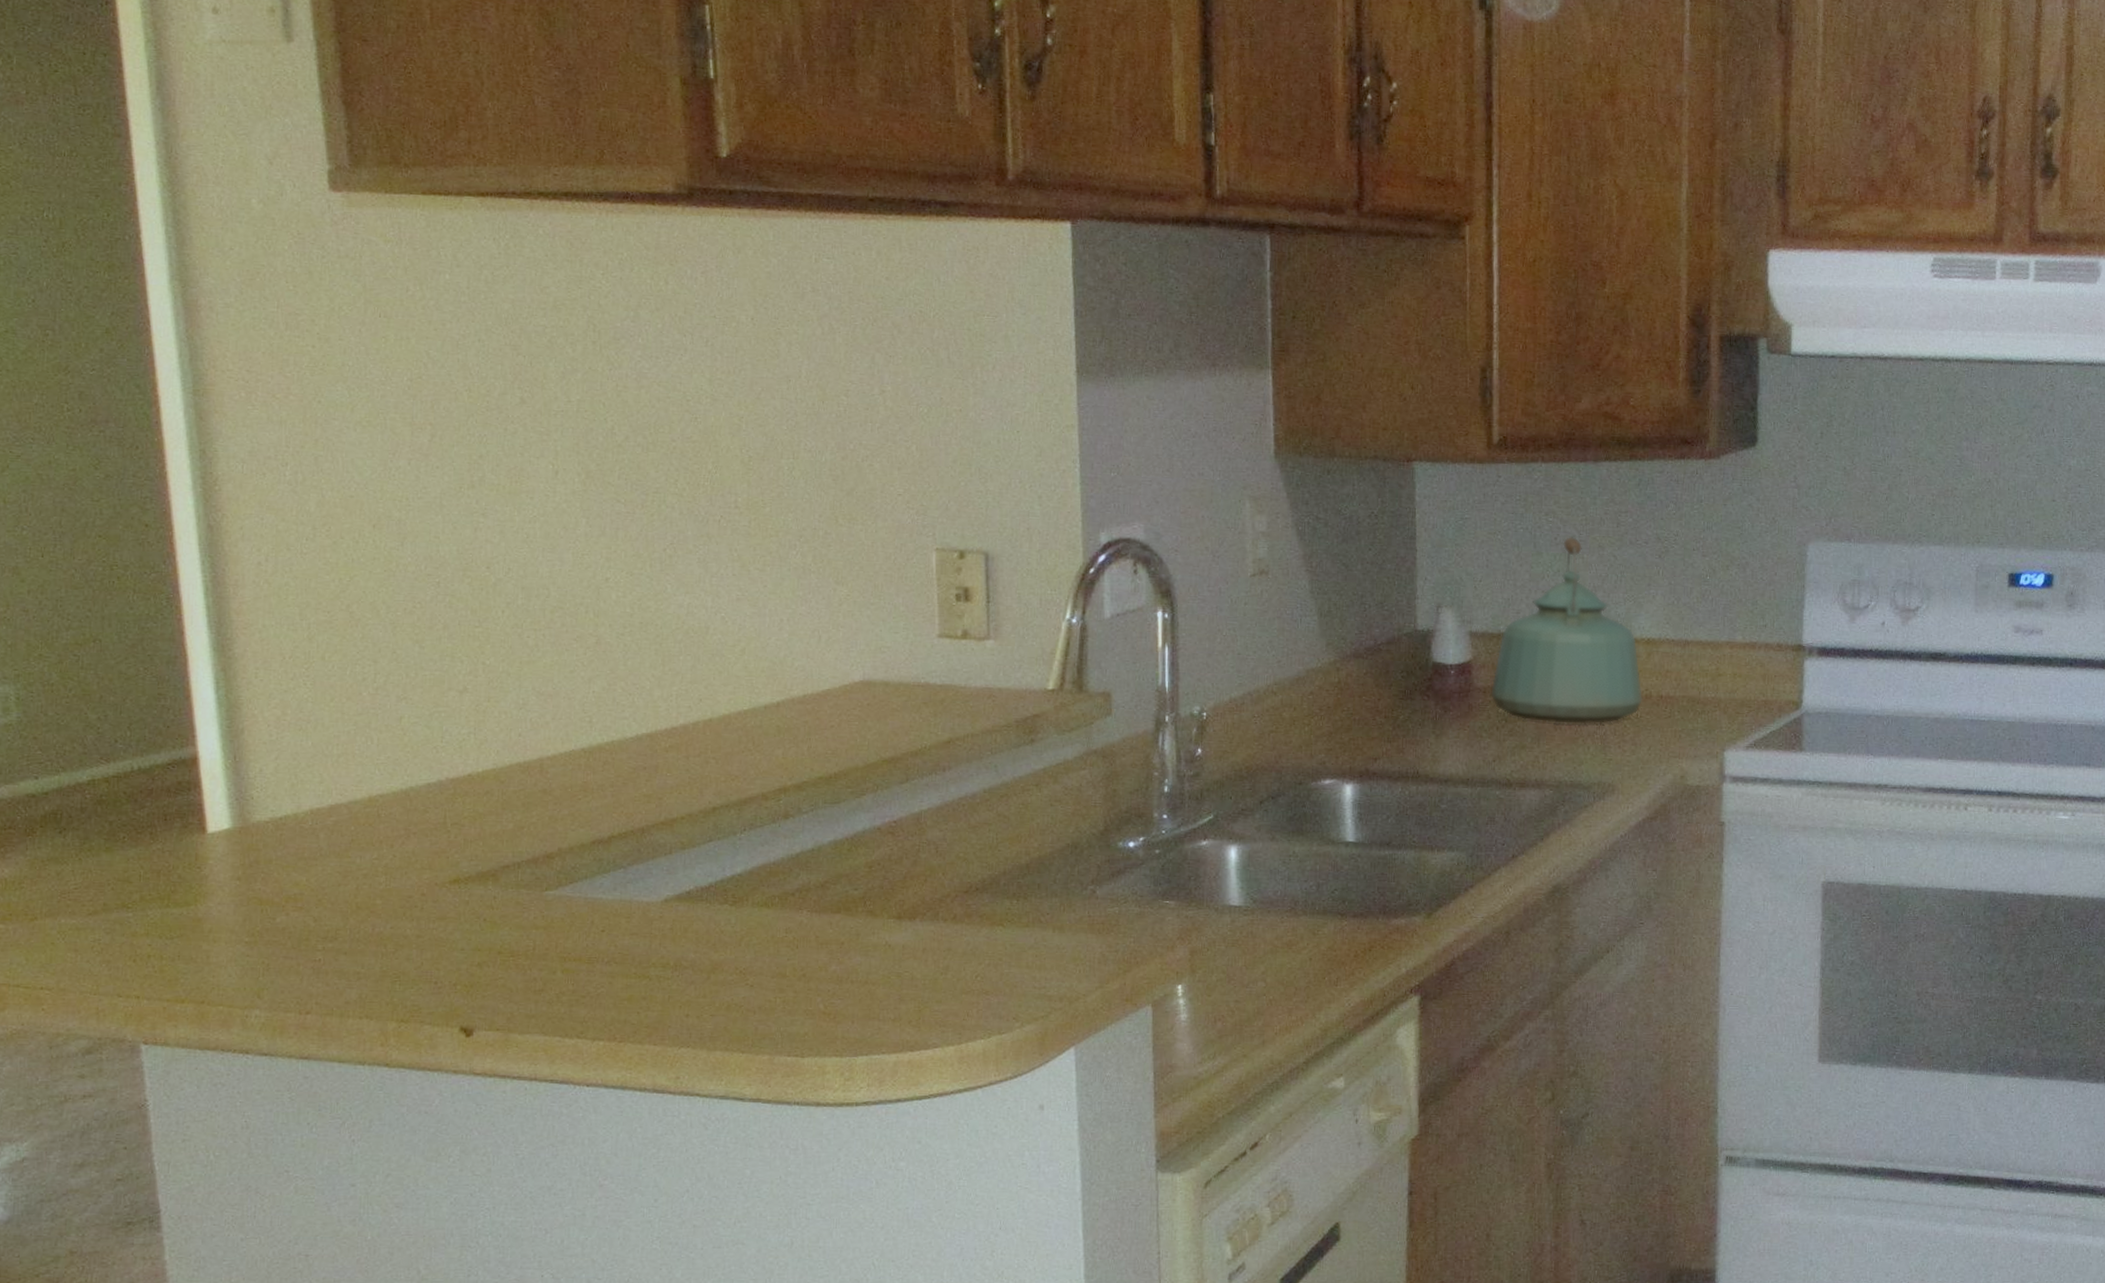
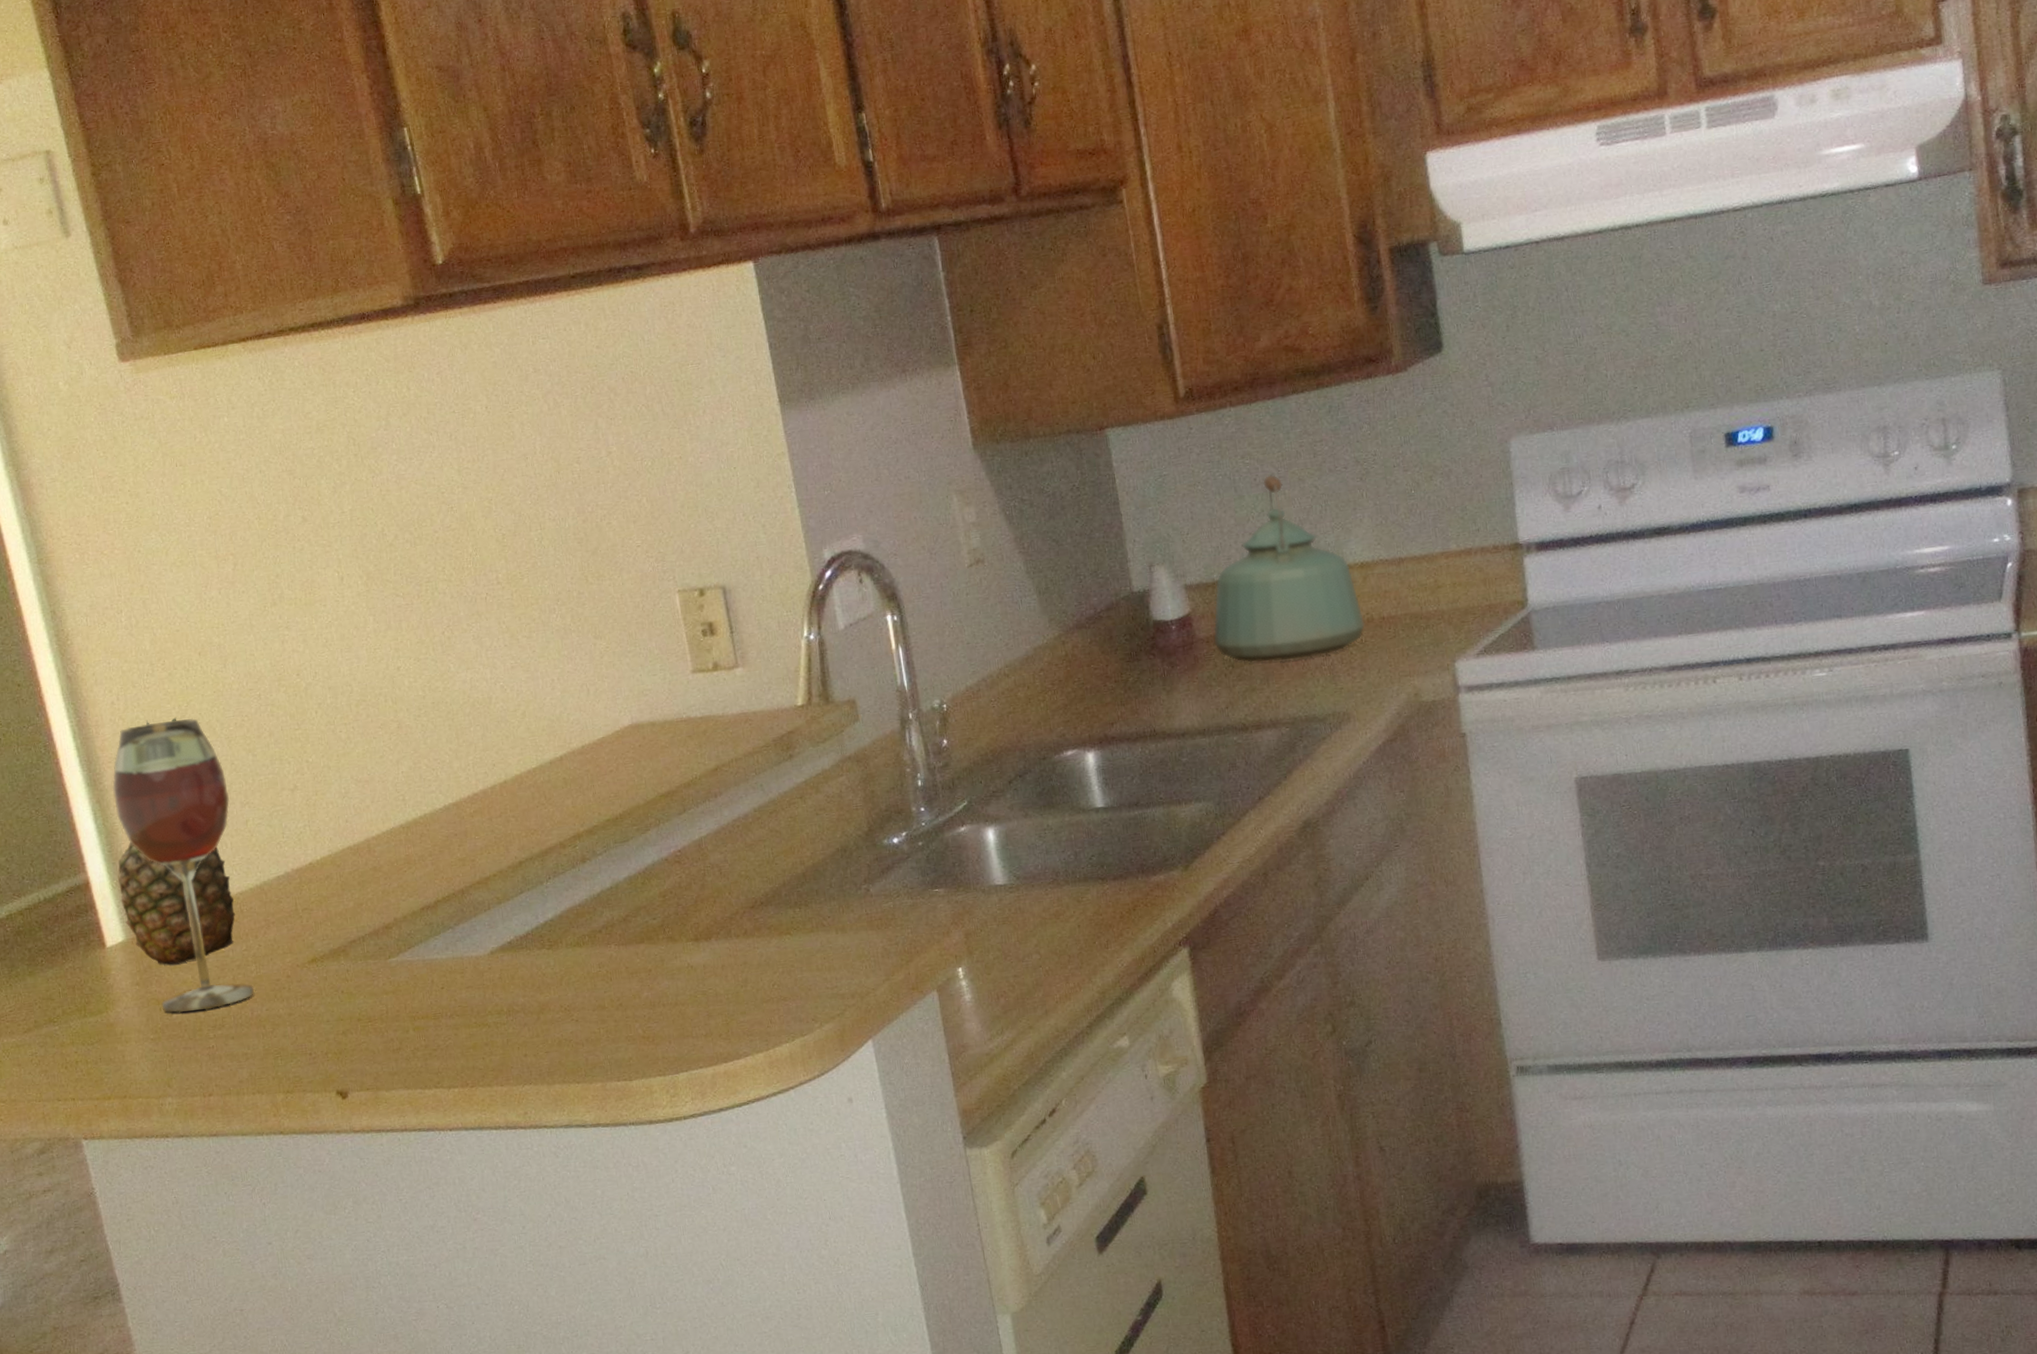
fruit: none [233,588,372,863] -> present [118,717,236,965]
wineglass: none [243,593,384,918] -> present [112,717,254,1013]

